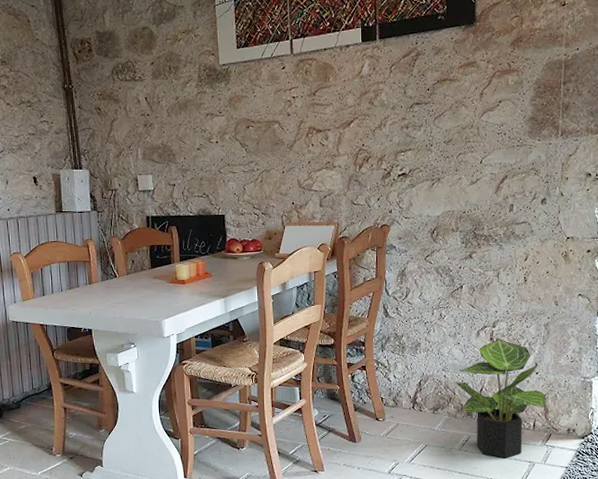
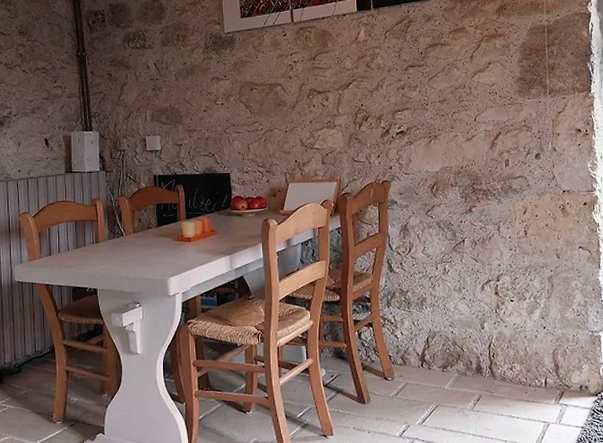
potted plant: present [455,338,547,458] -> none [463,292,557,418]

